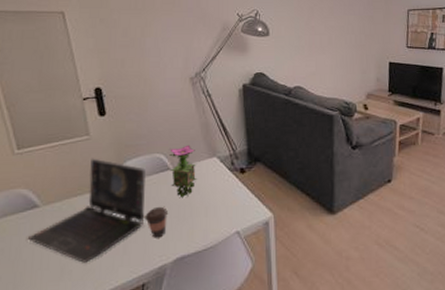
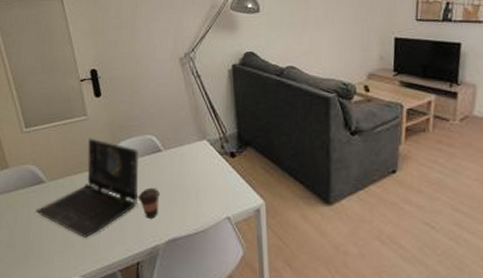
flower: present [169,144,197,198] -> none [160,126,188,181]

